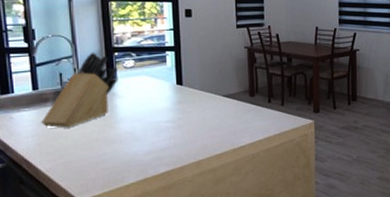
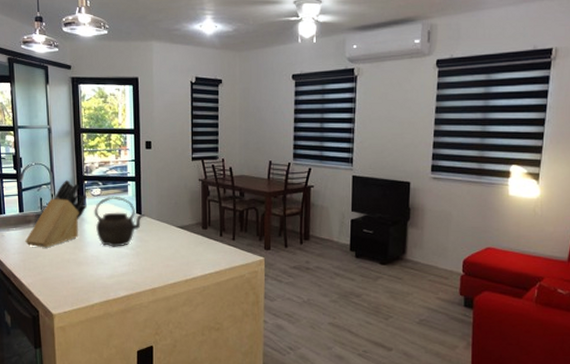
kettle: none [127,67,187,122] -> present [94,196,145,247]

